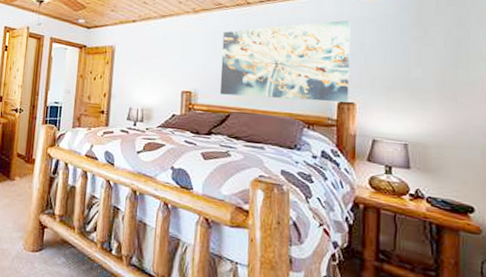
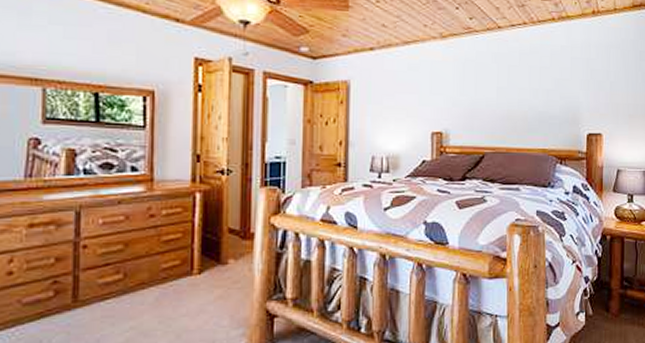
wall art: present [219,20,351,102] -> none [472,46,598,134]

